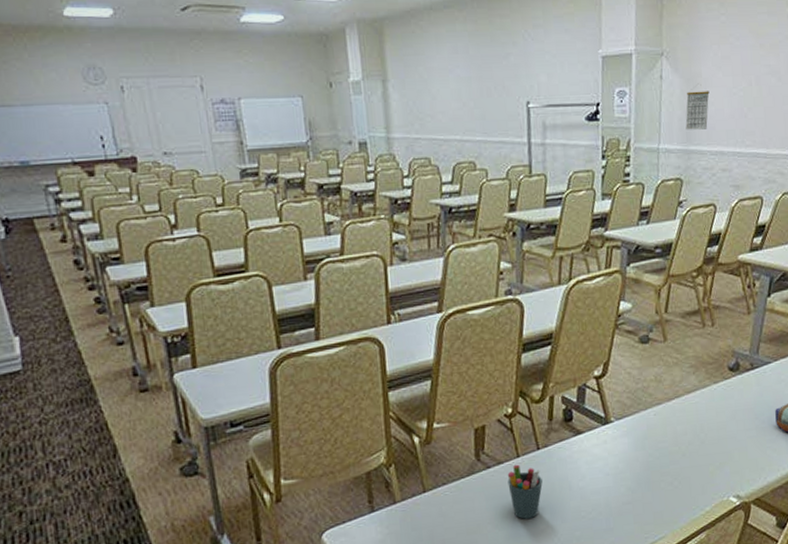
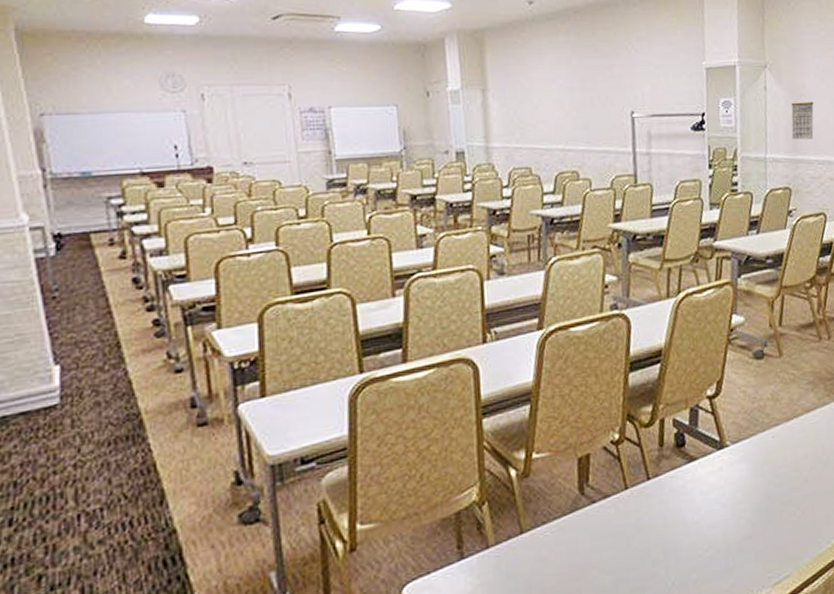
pen holder: present [507,464,543,519] -> none [614,497,654,561]

